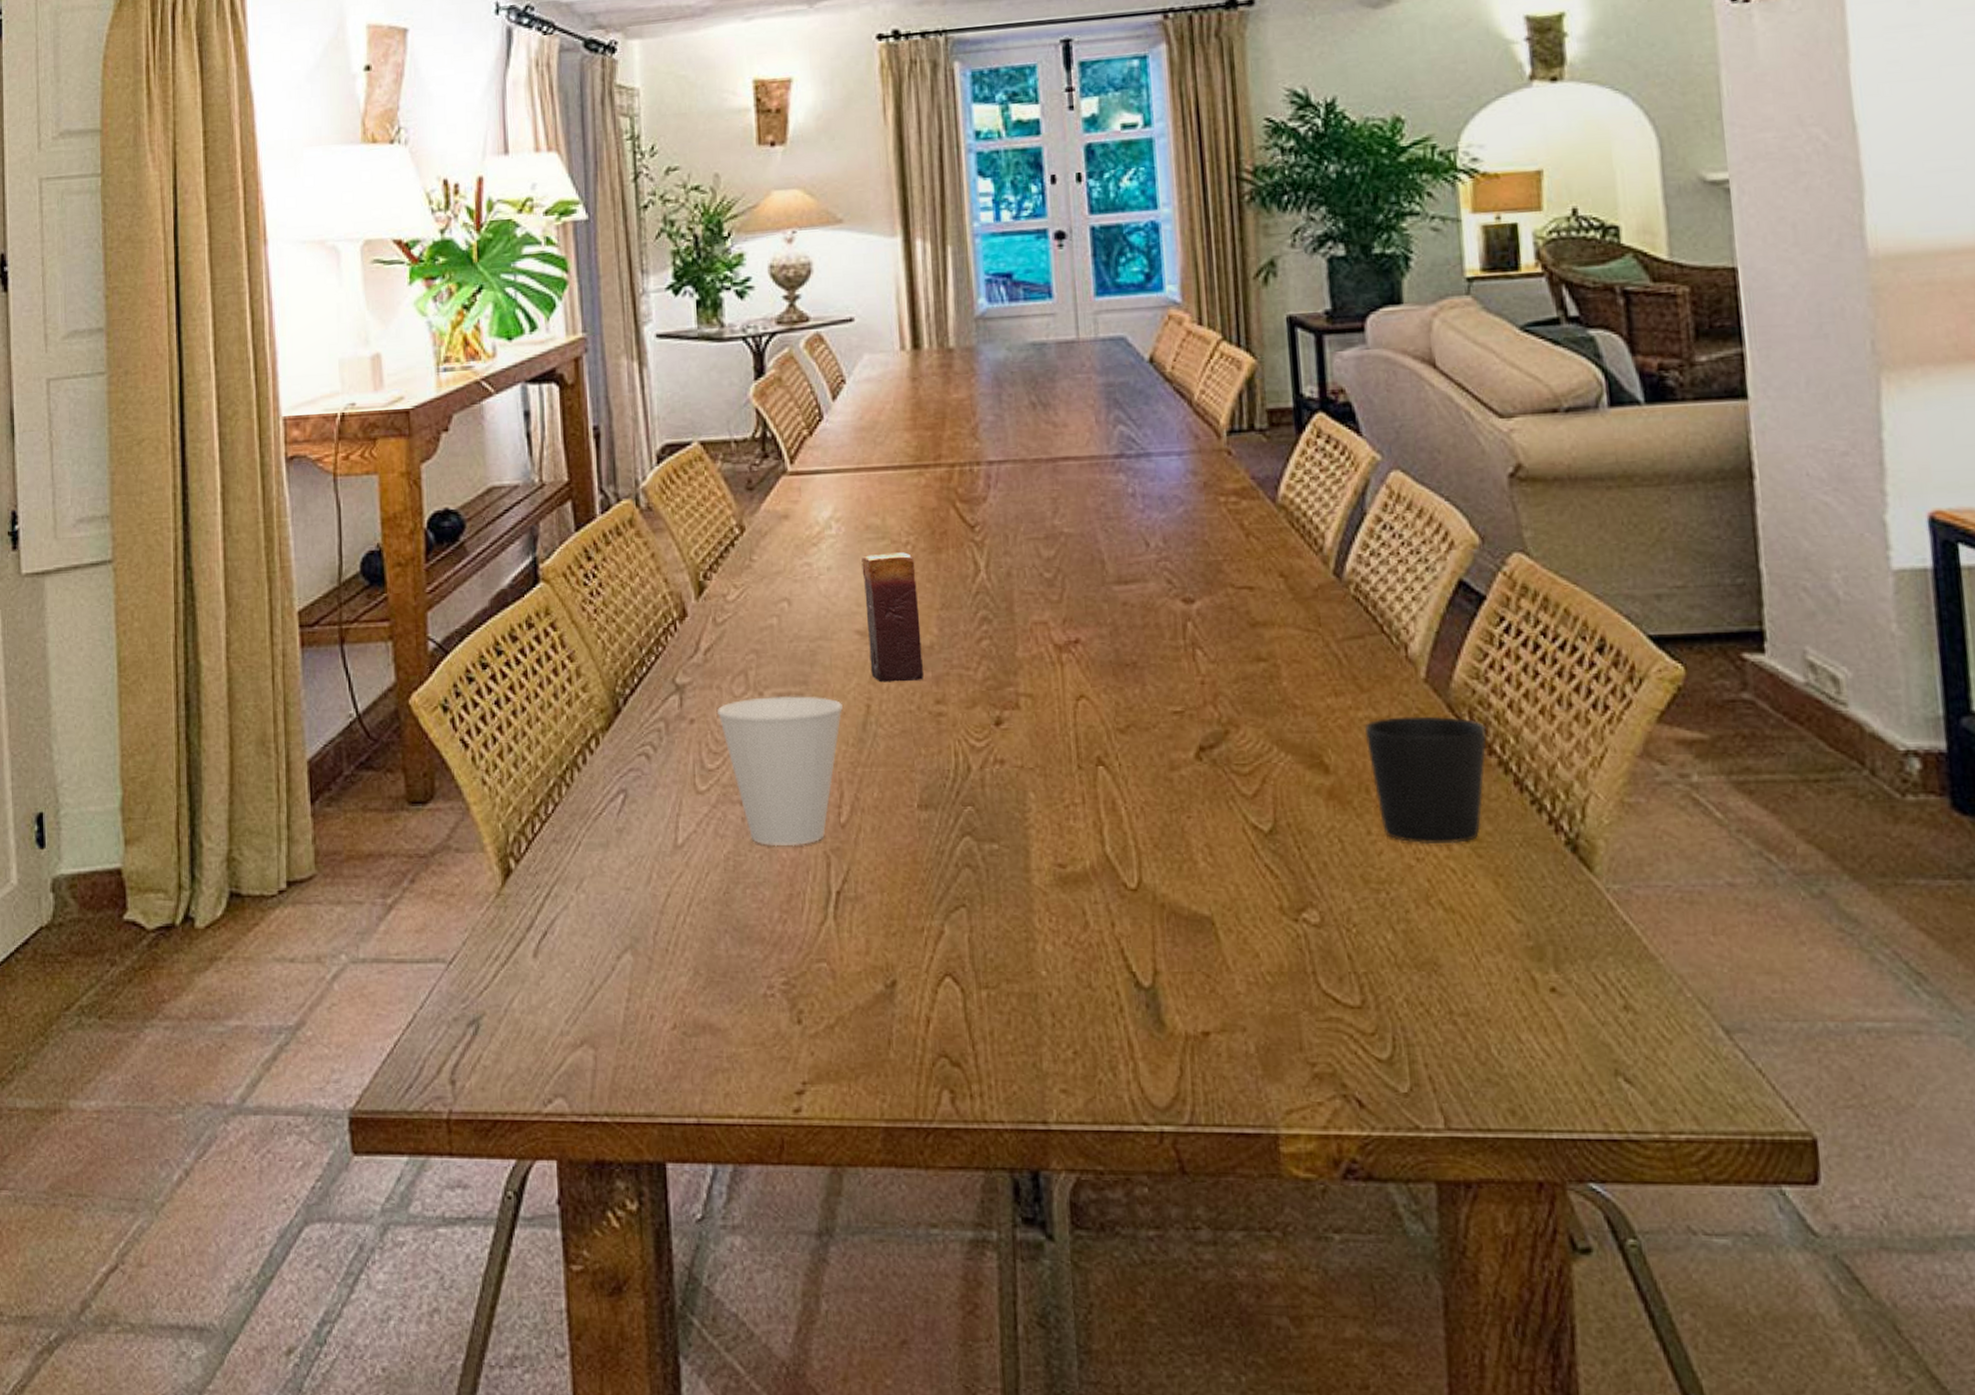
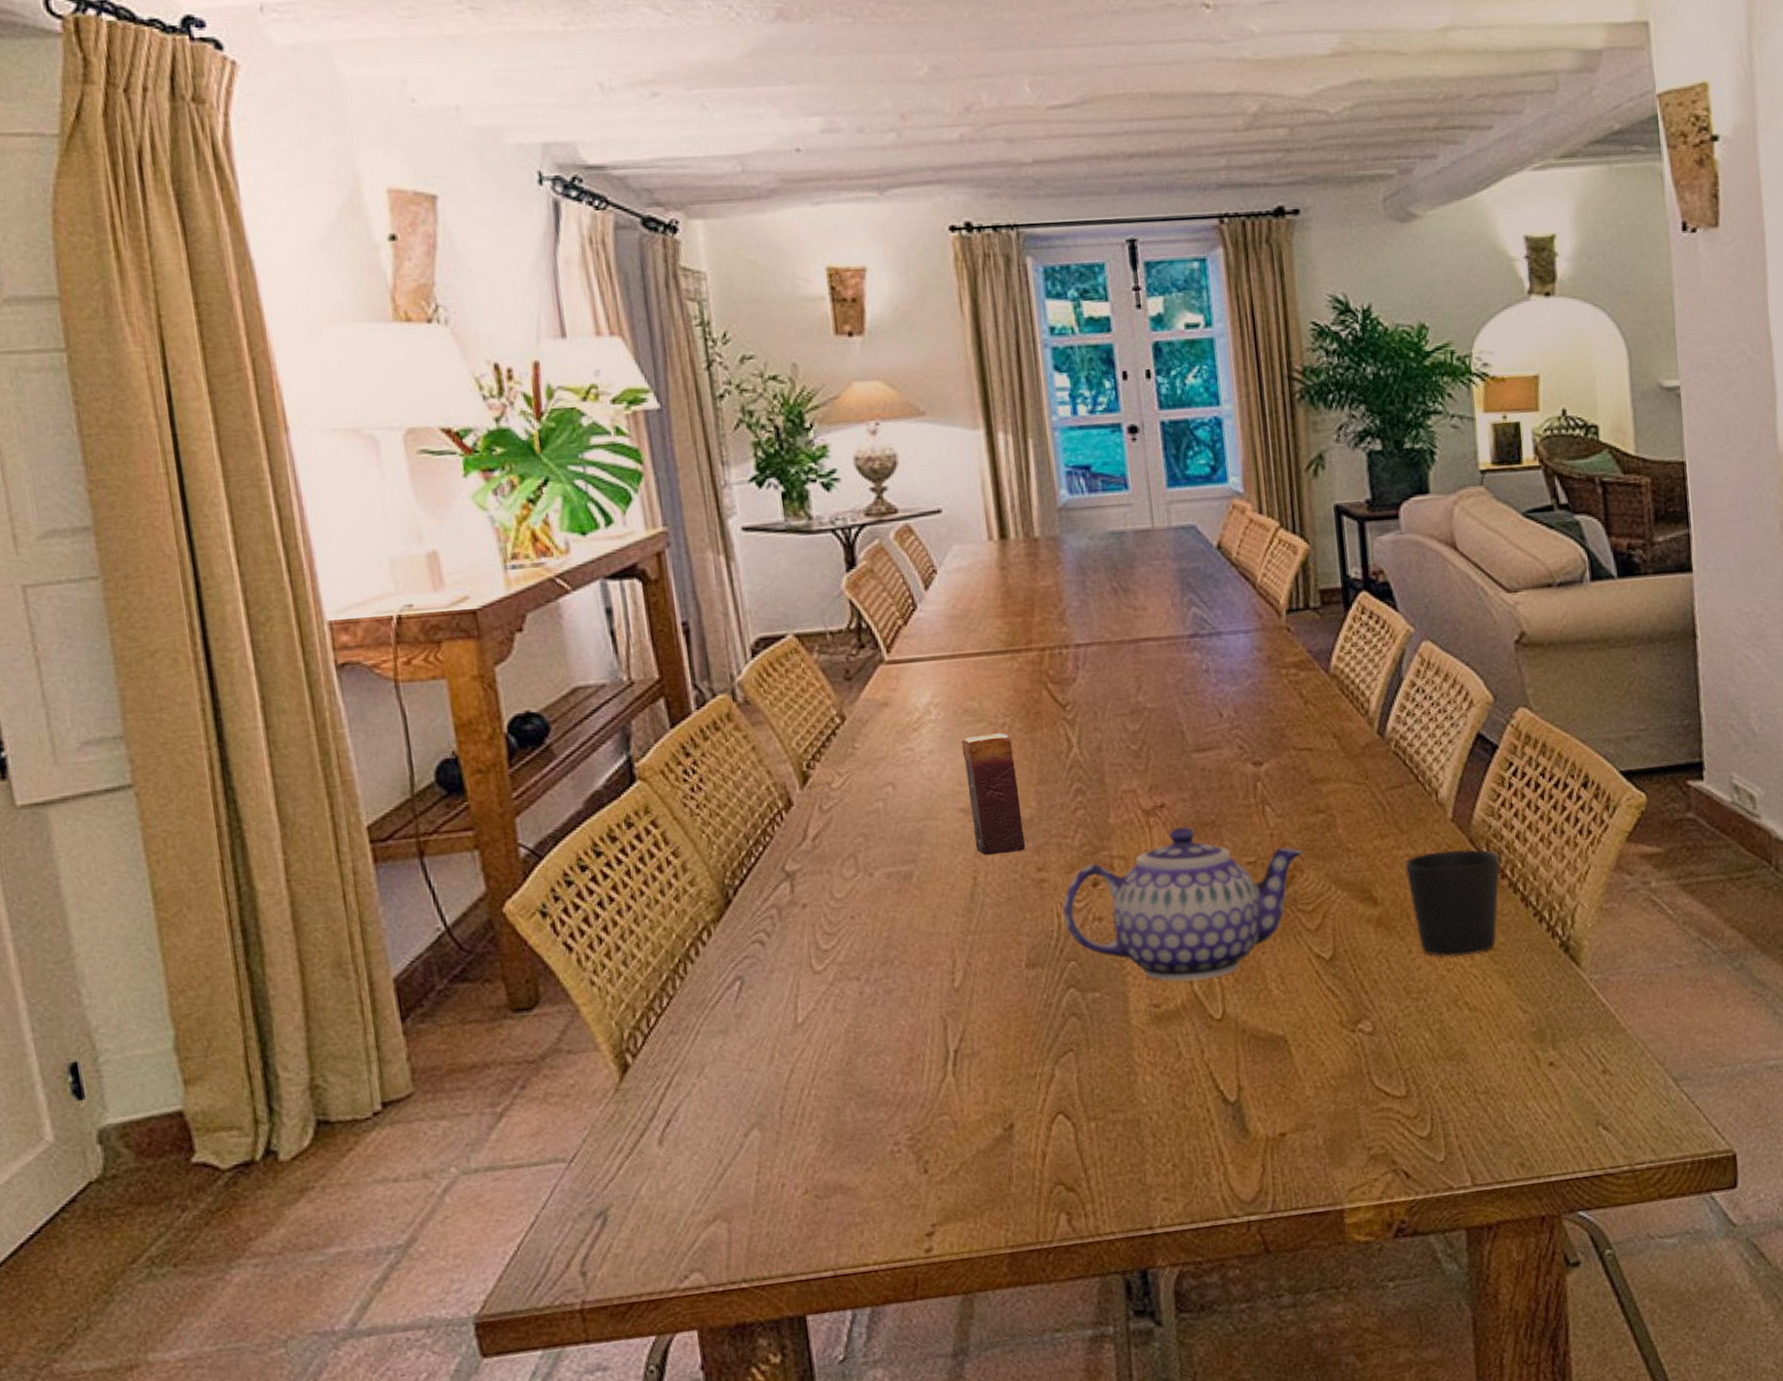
cup: present [718,696,843,847] -> none [829,873,951,1016]
teapot: none [961,665,1241,841] -> present [1062,826,1304,982]

